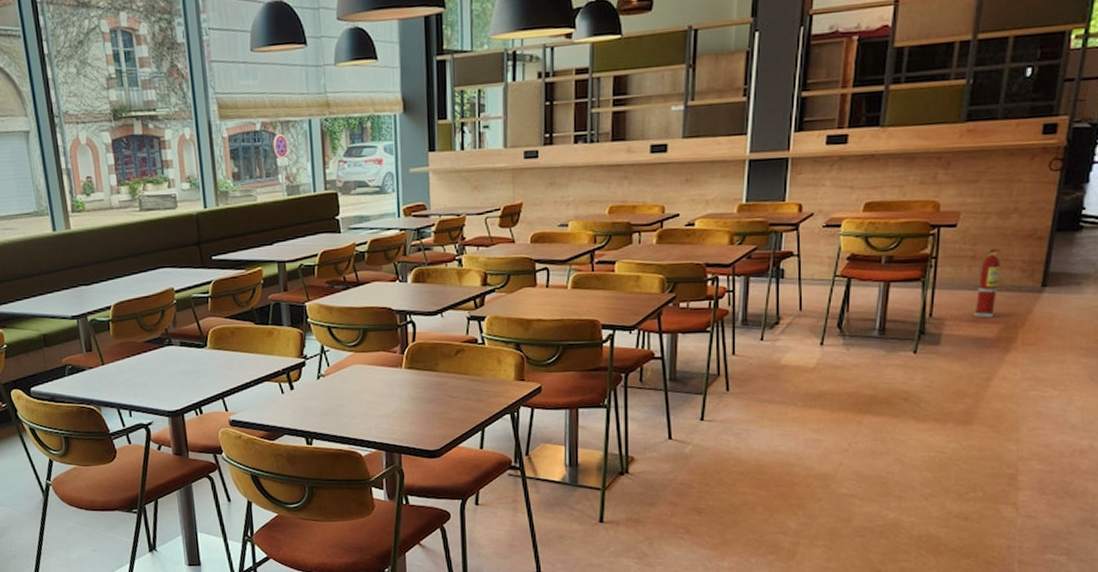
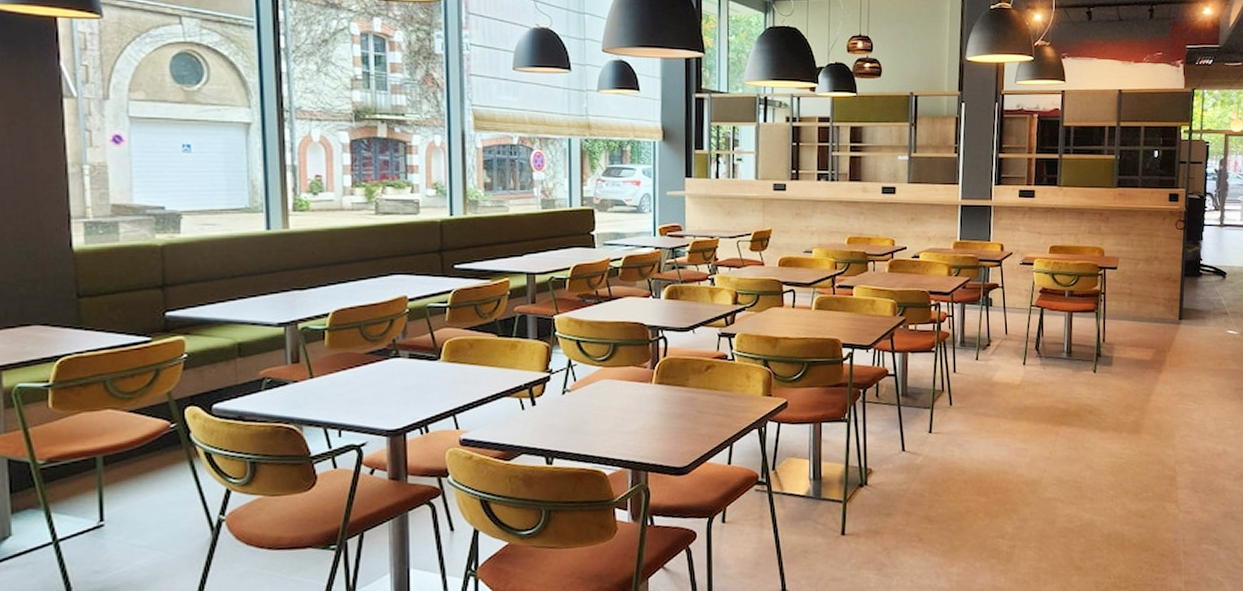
fire extinguisher: present [974,248,1004,318] -> none [1134,288,1151,344]

